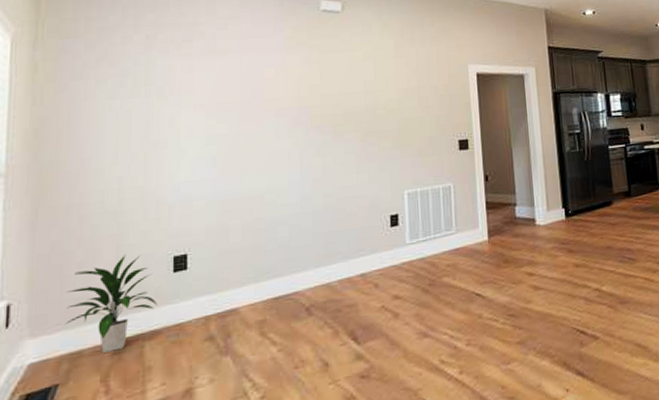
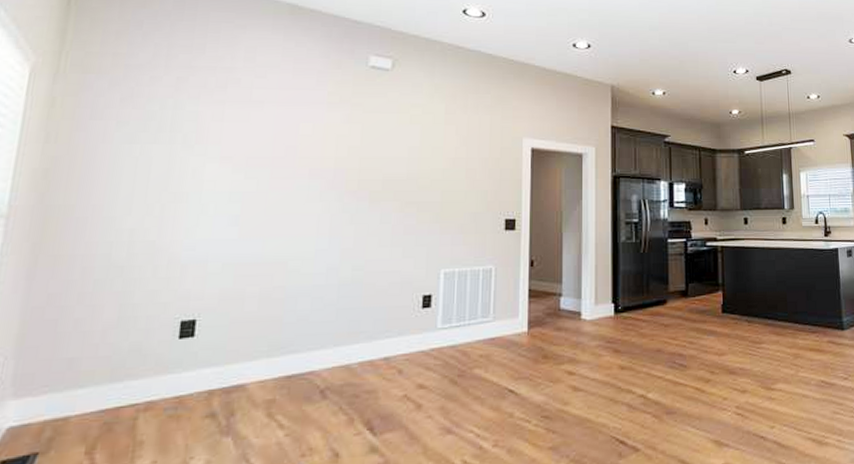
indoor plant: present [64,254,157,353] -> none [52,314,158,422]

